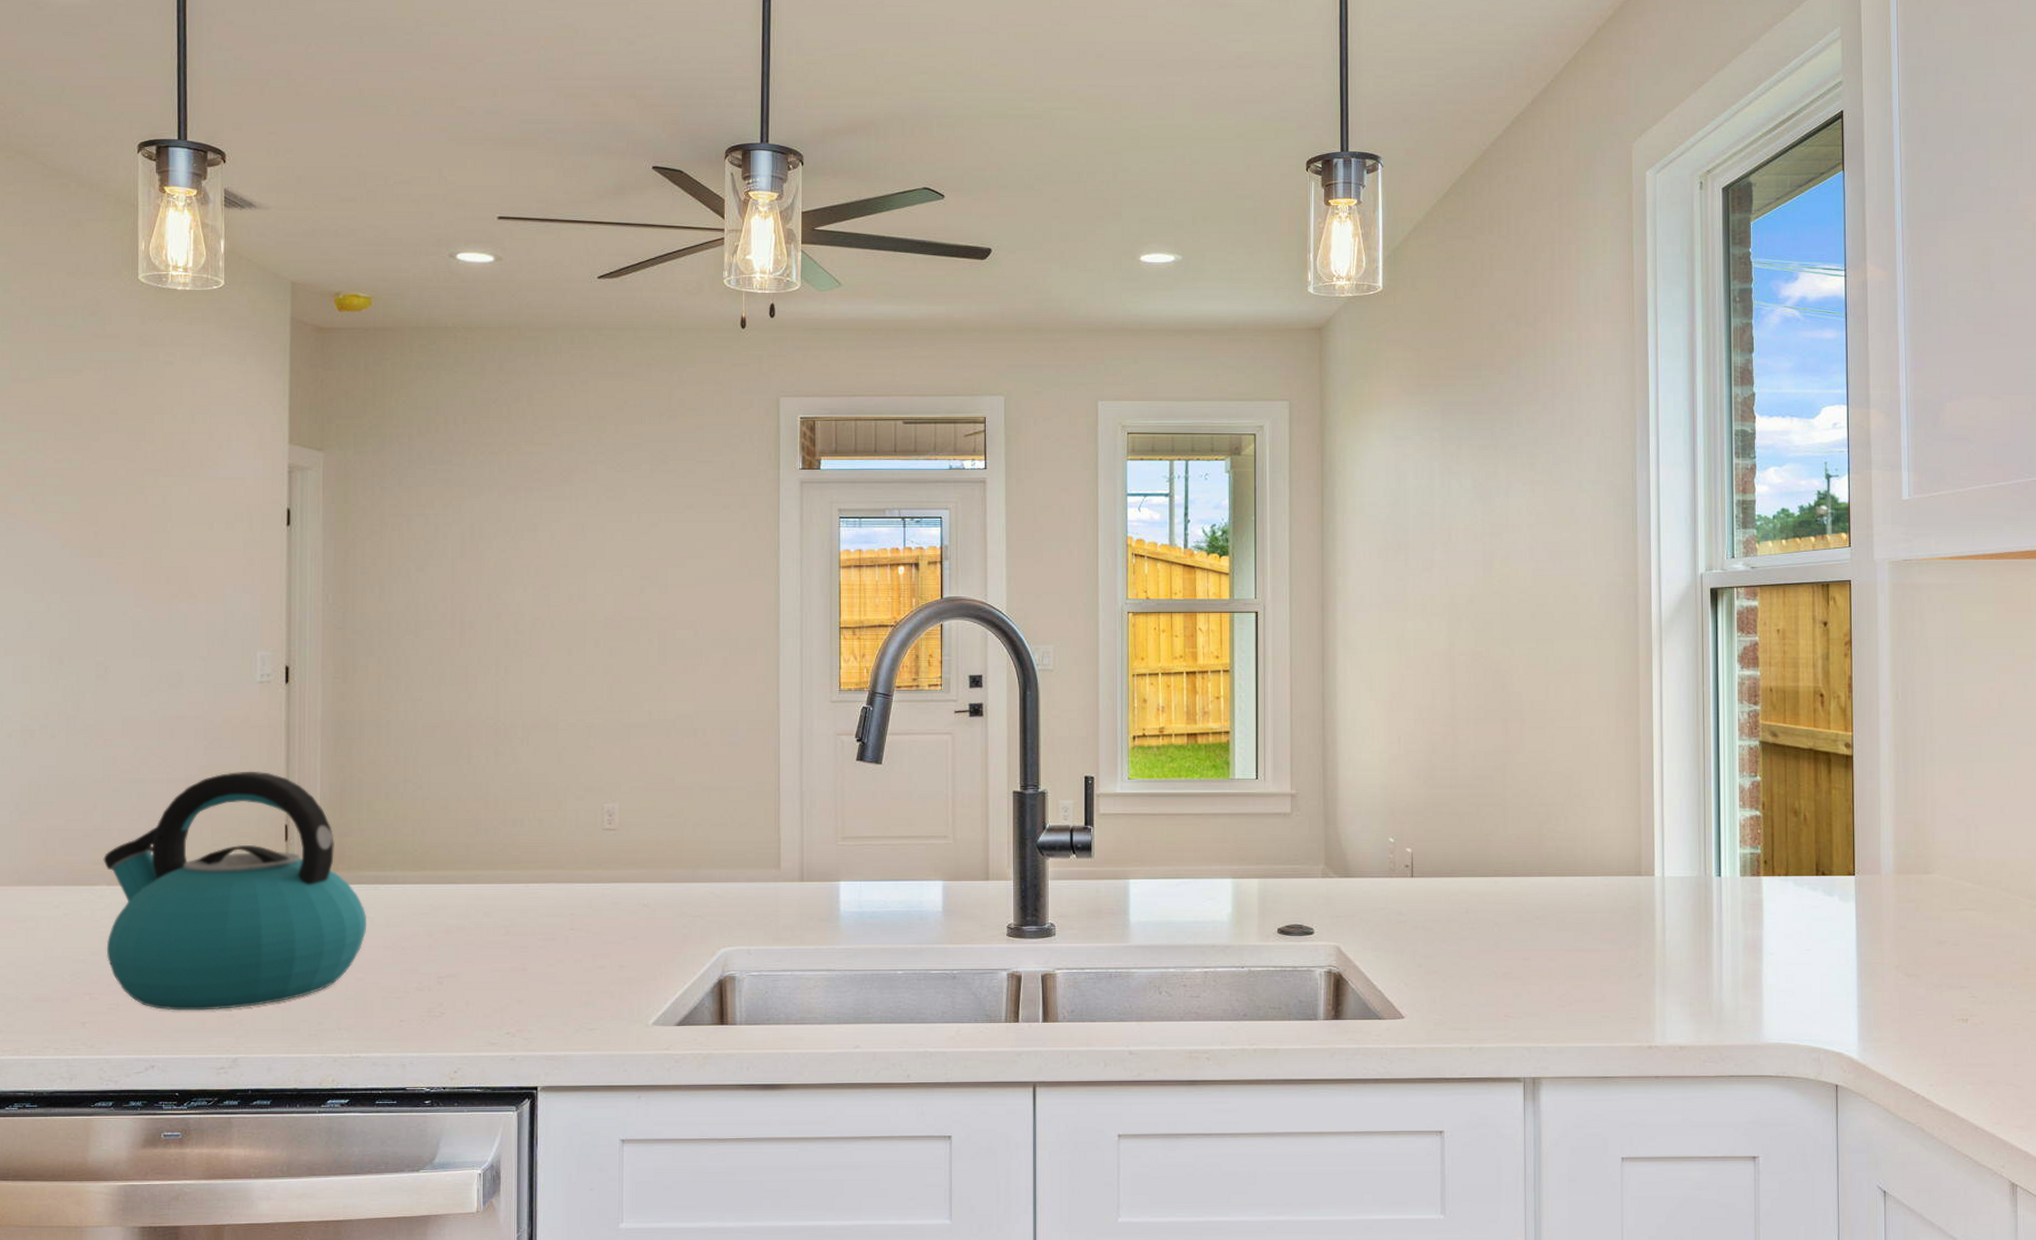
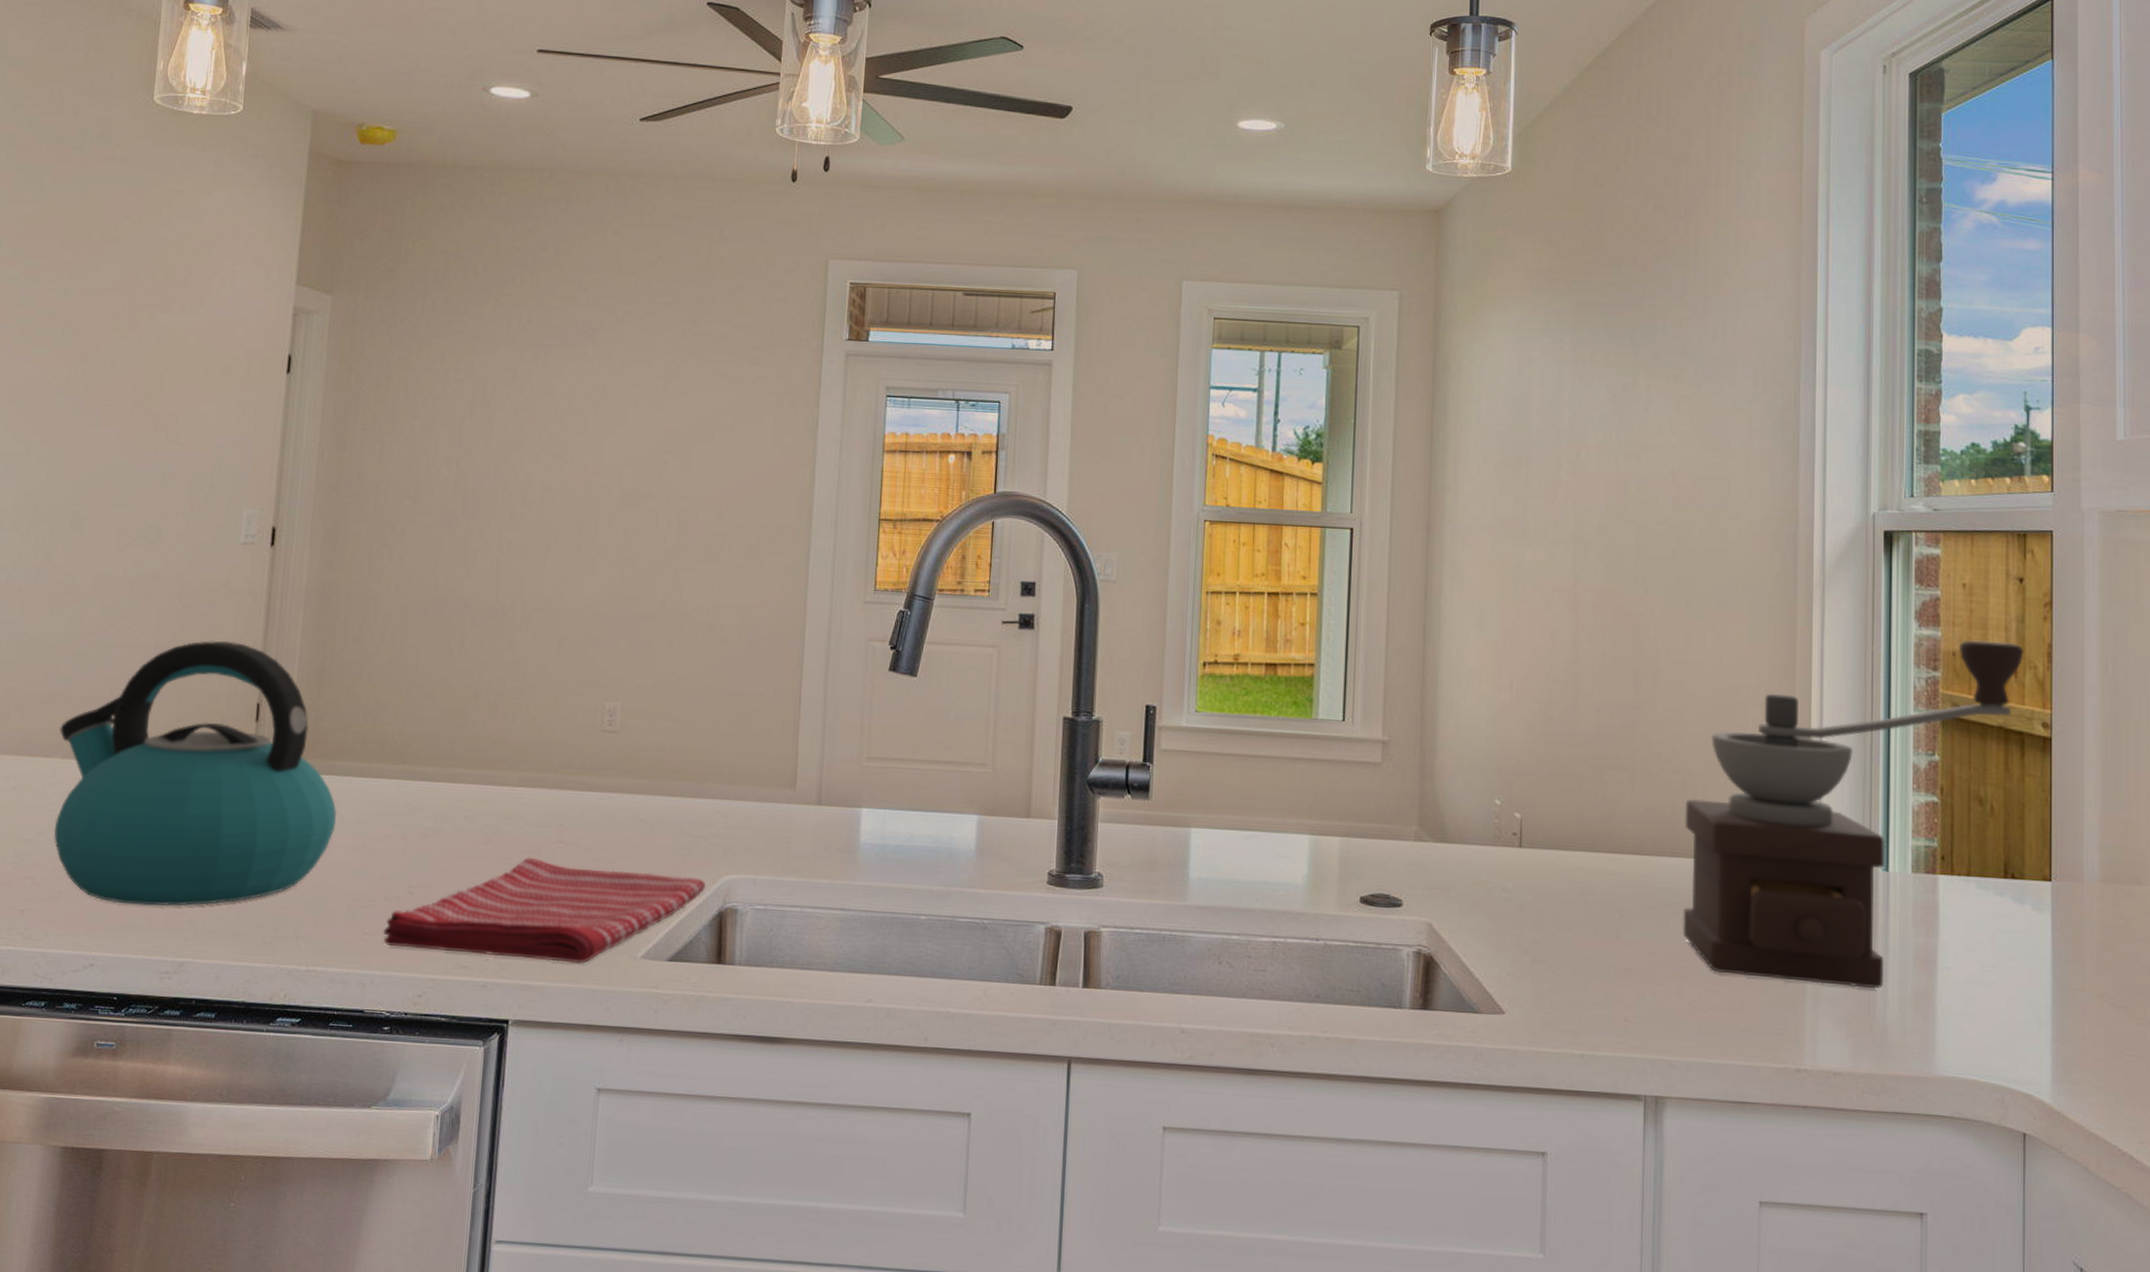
dish towel: none [418,944,705,1033] -> present [384,857,705,964]
coffee grinder: none [1550,677,1829,975] -> present [1683,640,2024,989]

